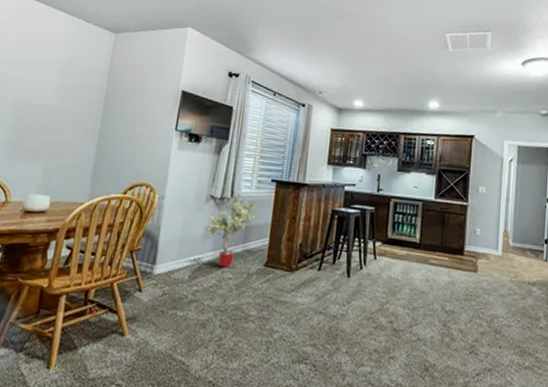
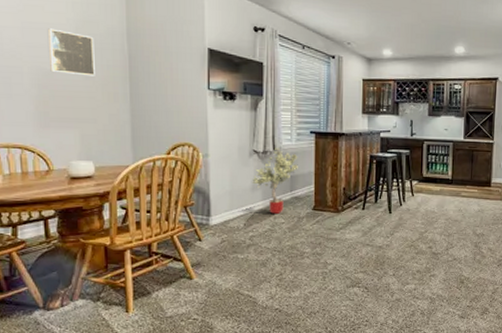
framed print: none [31,65,77,111] -> present [47,28,95,76]

